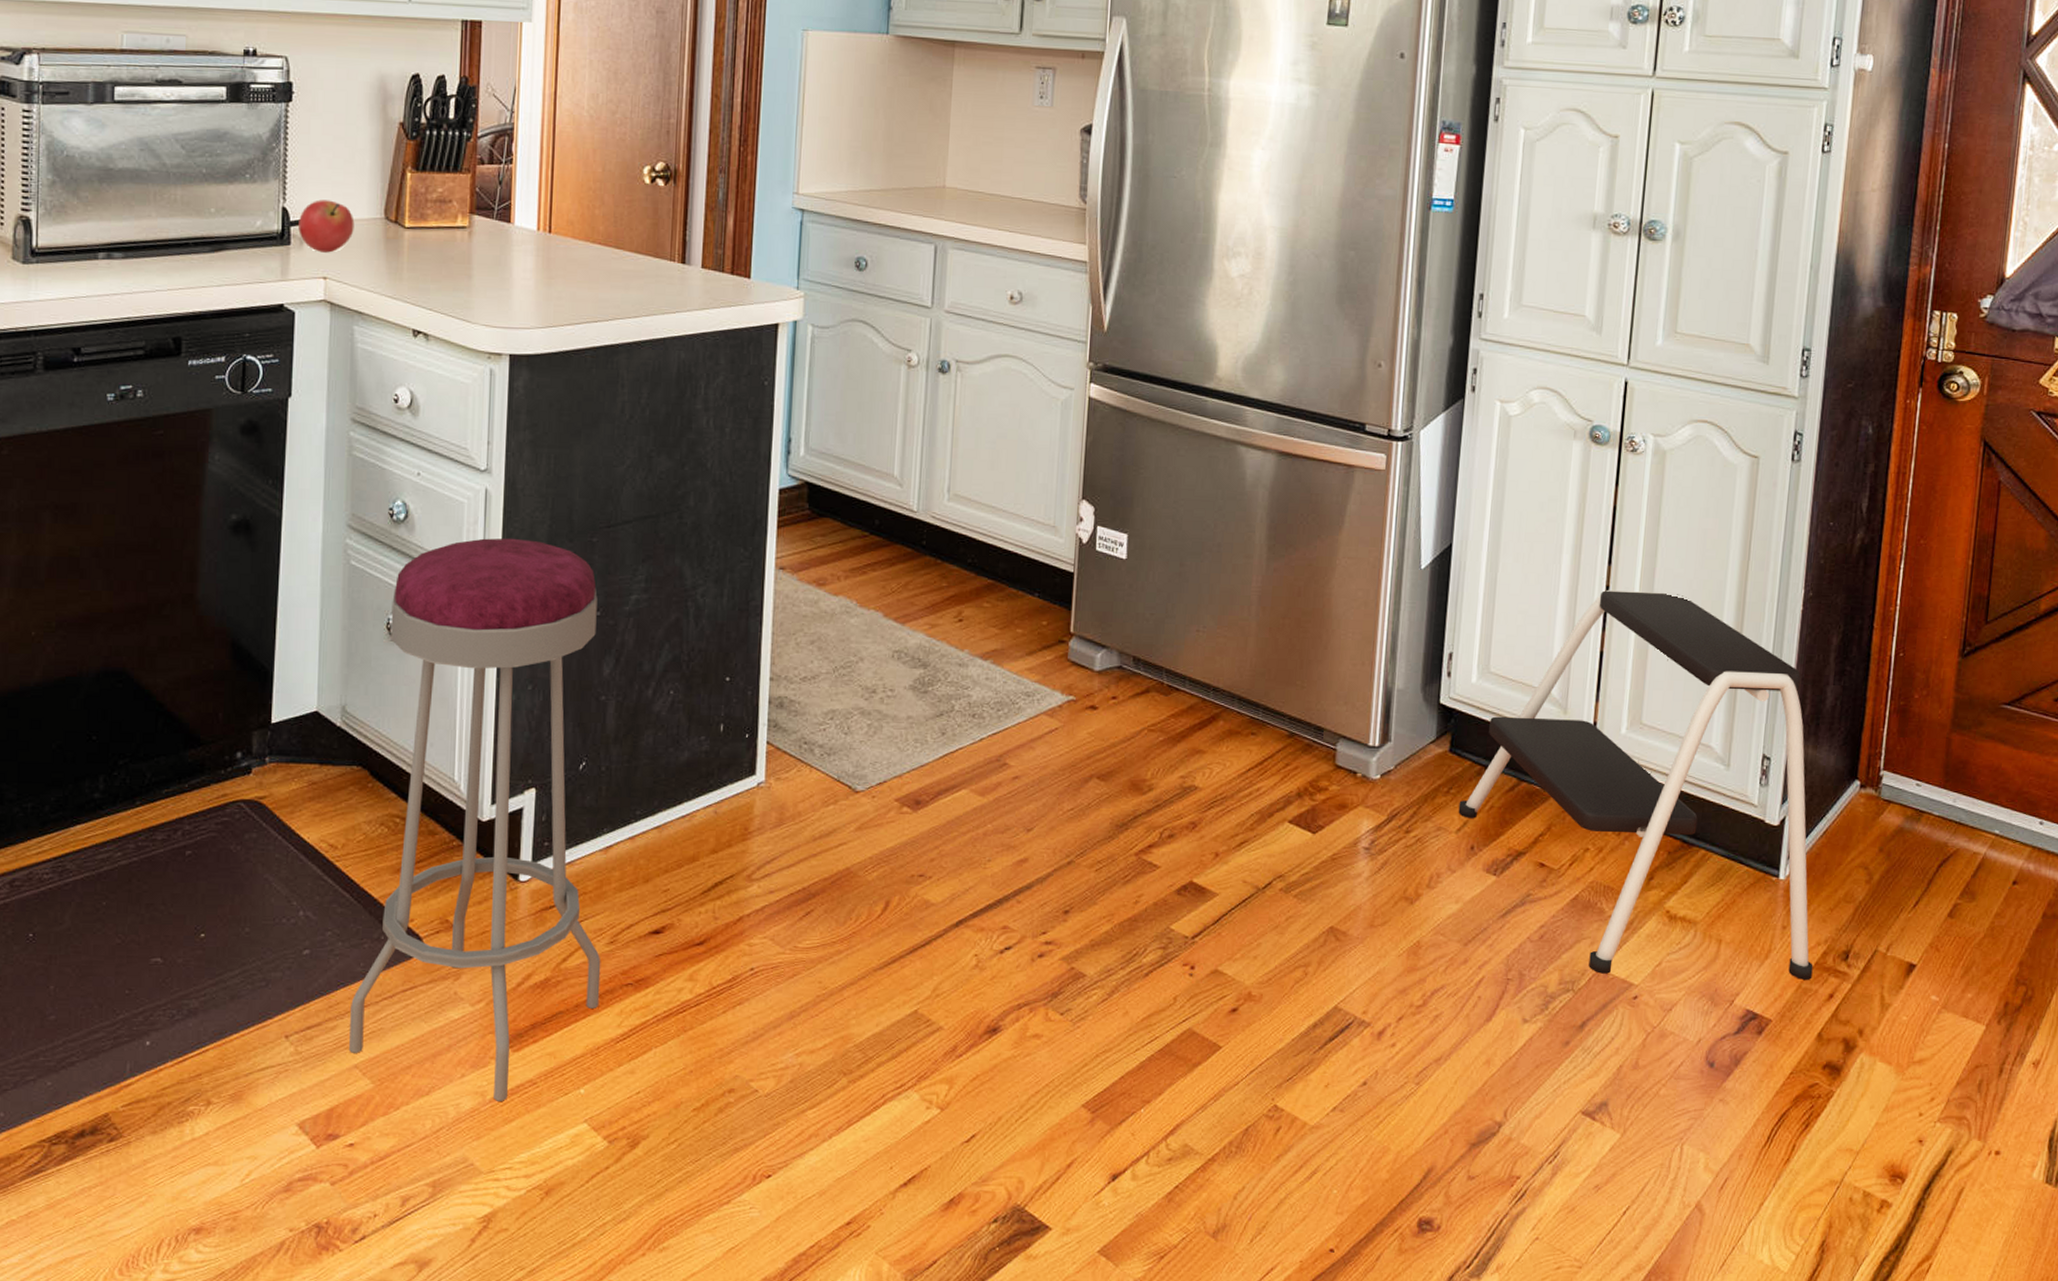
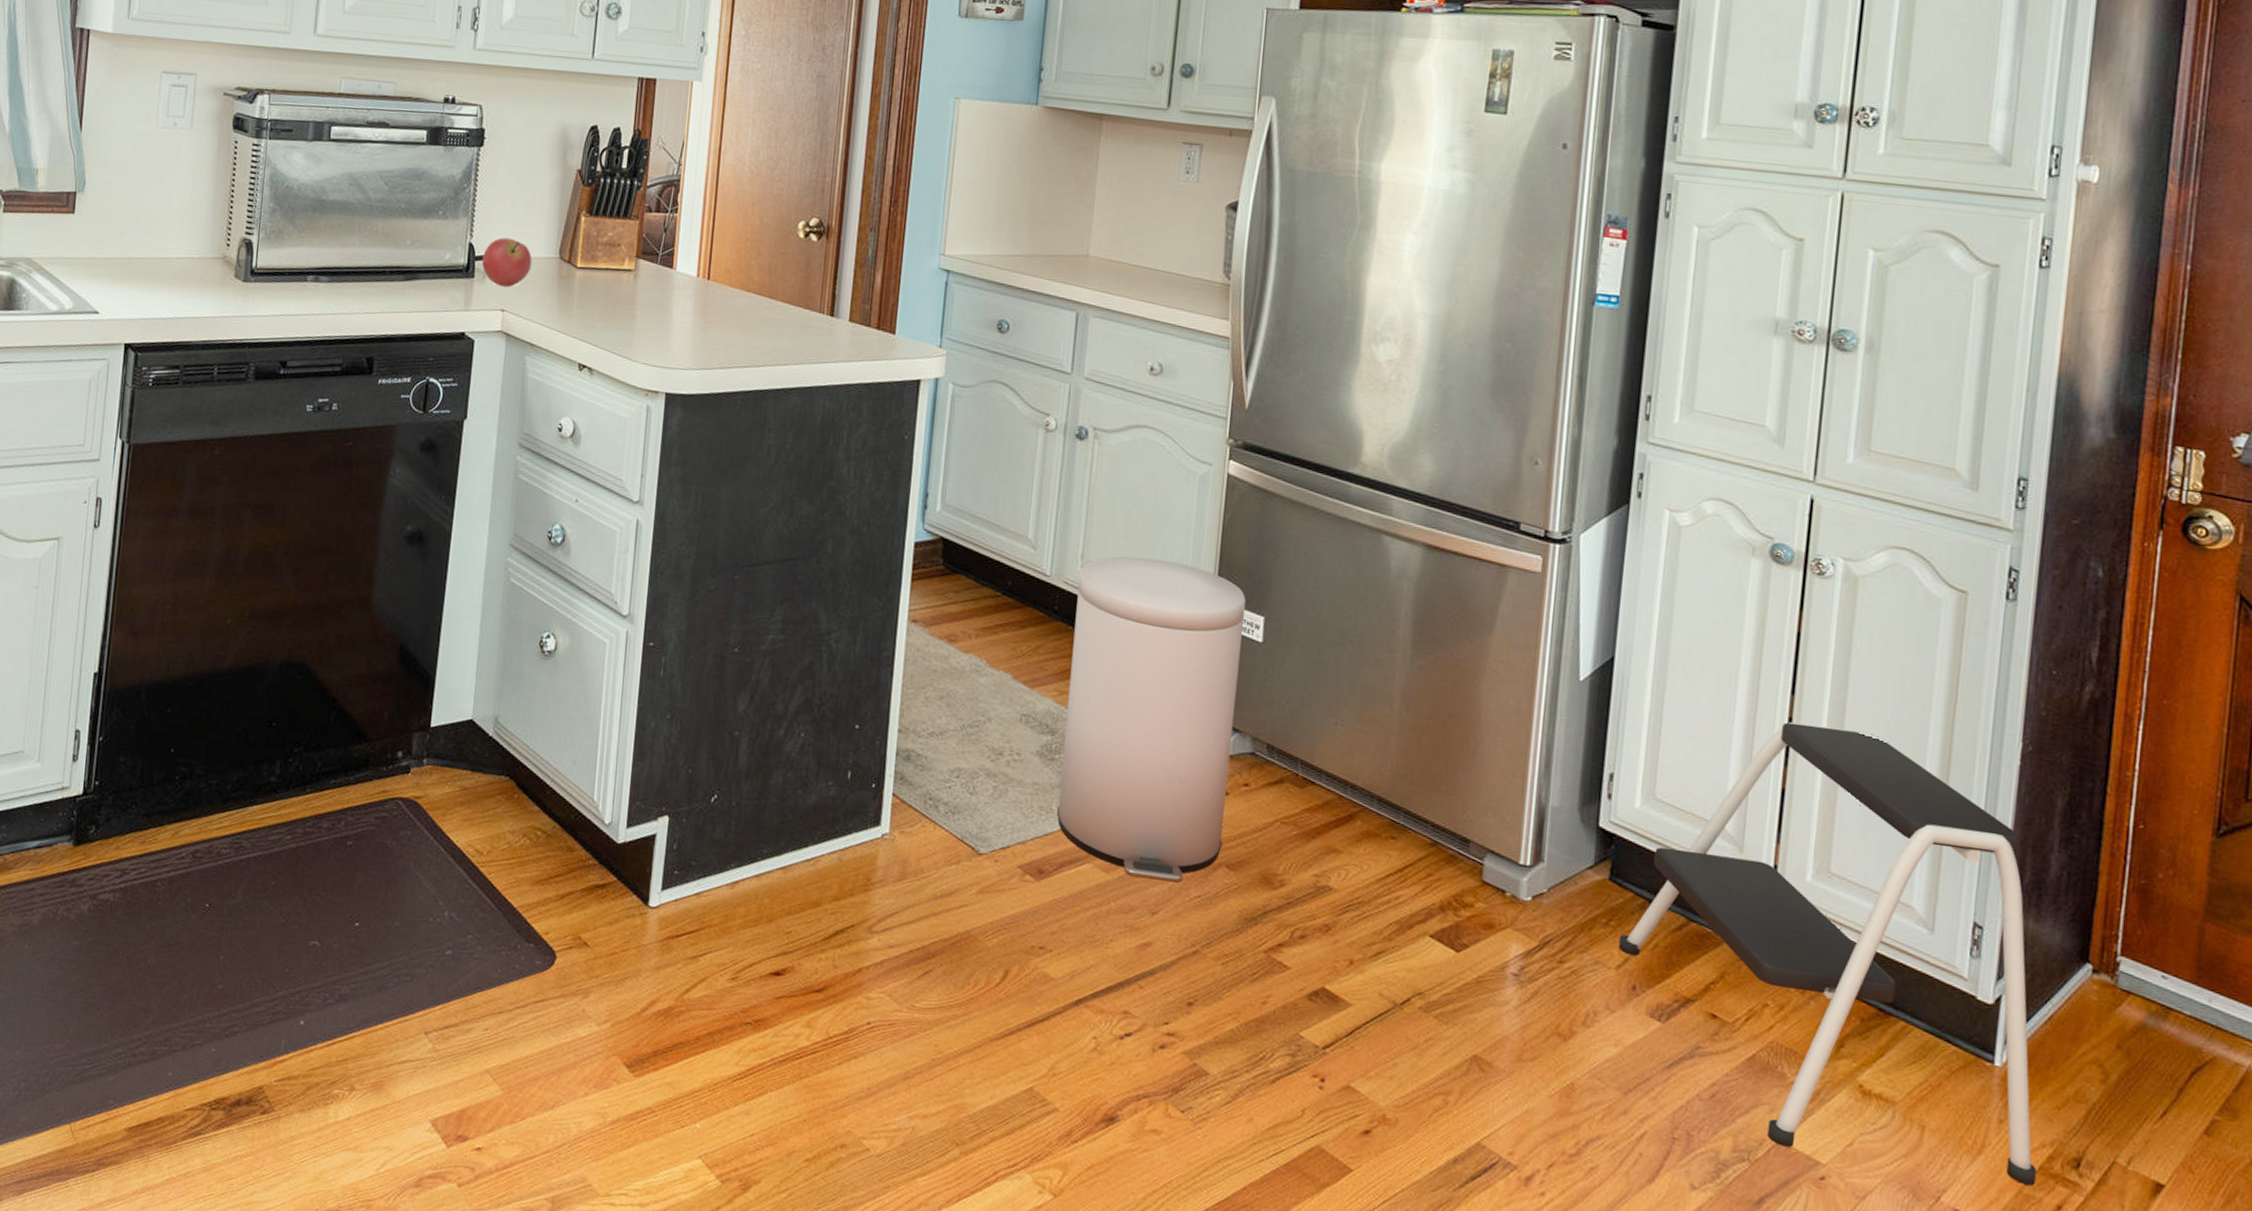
bar stool: present [349,538,601,1101] -> none [482,567,736,1126]
pedal bin: none [931,485,1110,798] -> present [1056,556,1246,883]

